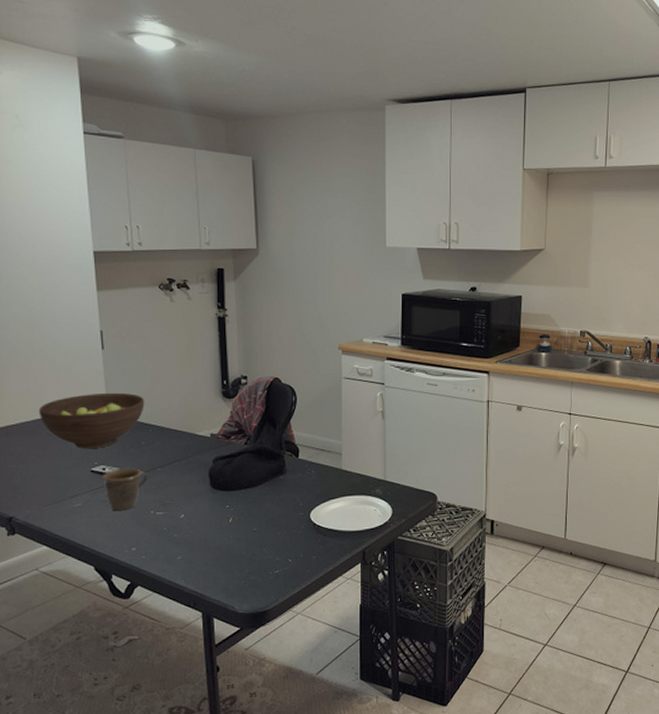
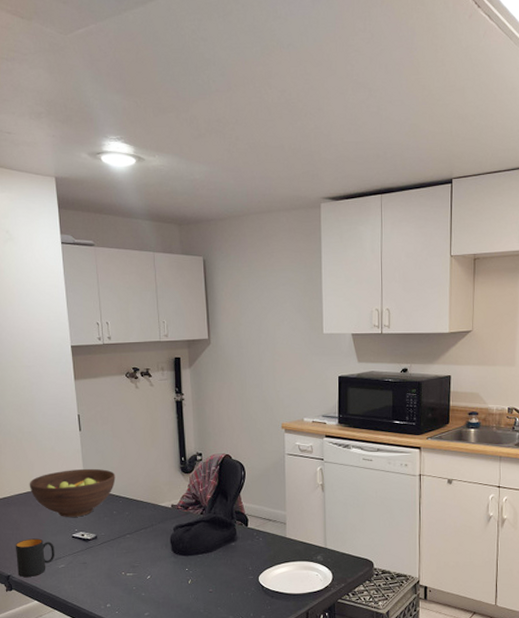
mug: none [19,473,70,518] -> present [15,538,55,577]
mug: present [101,468,147,511] -> none [81,535,119,572]

